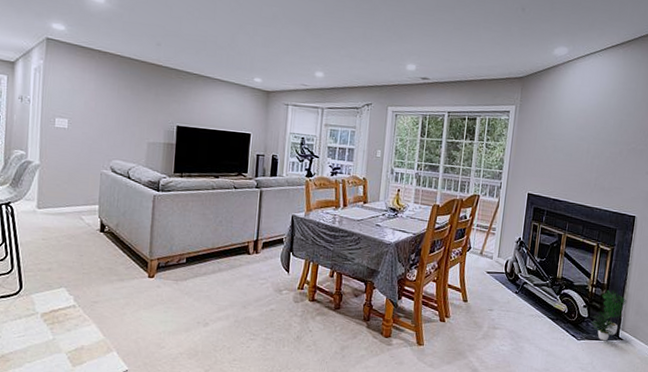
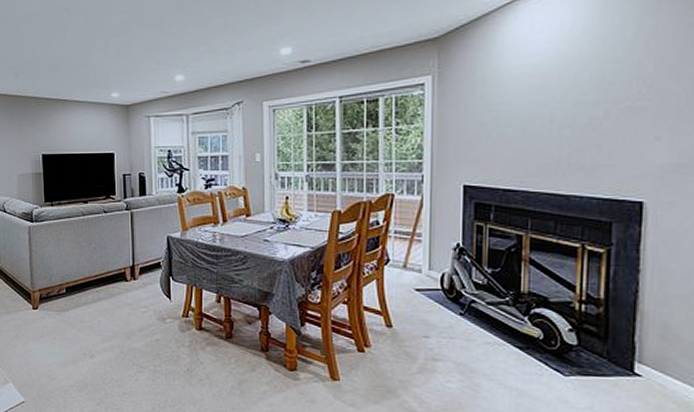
potted plant: present [591,289,626,341] -> none [584,306,641,378]

